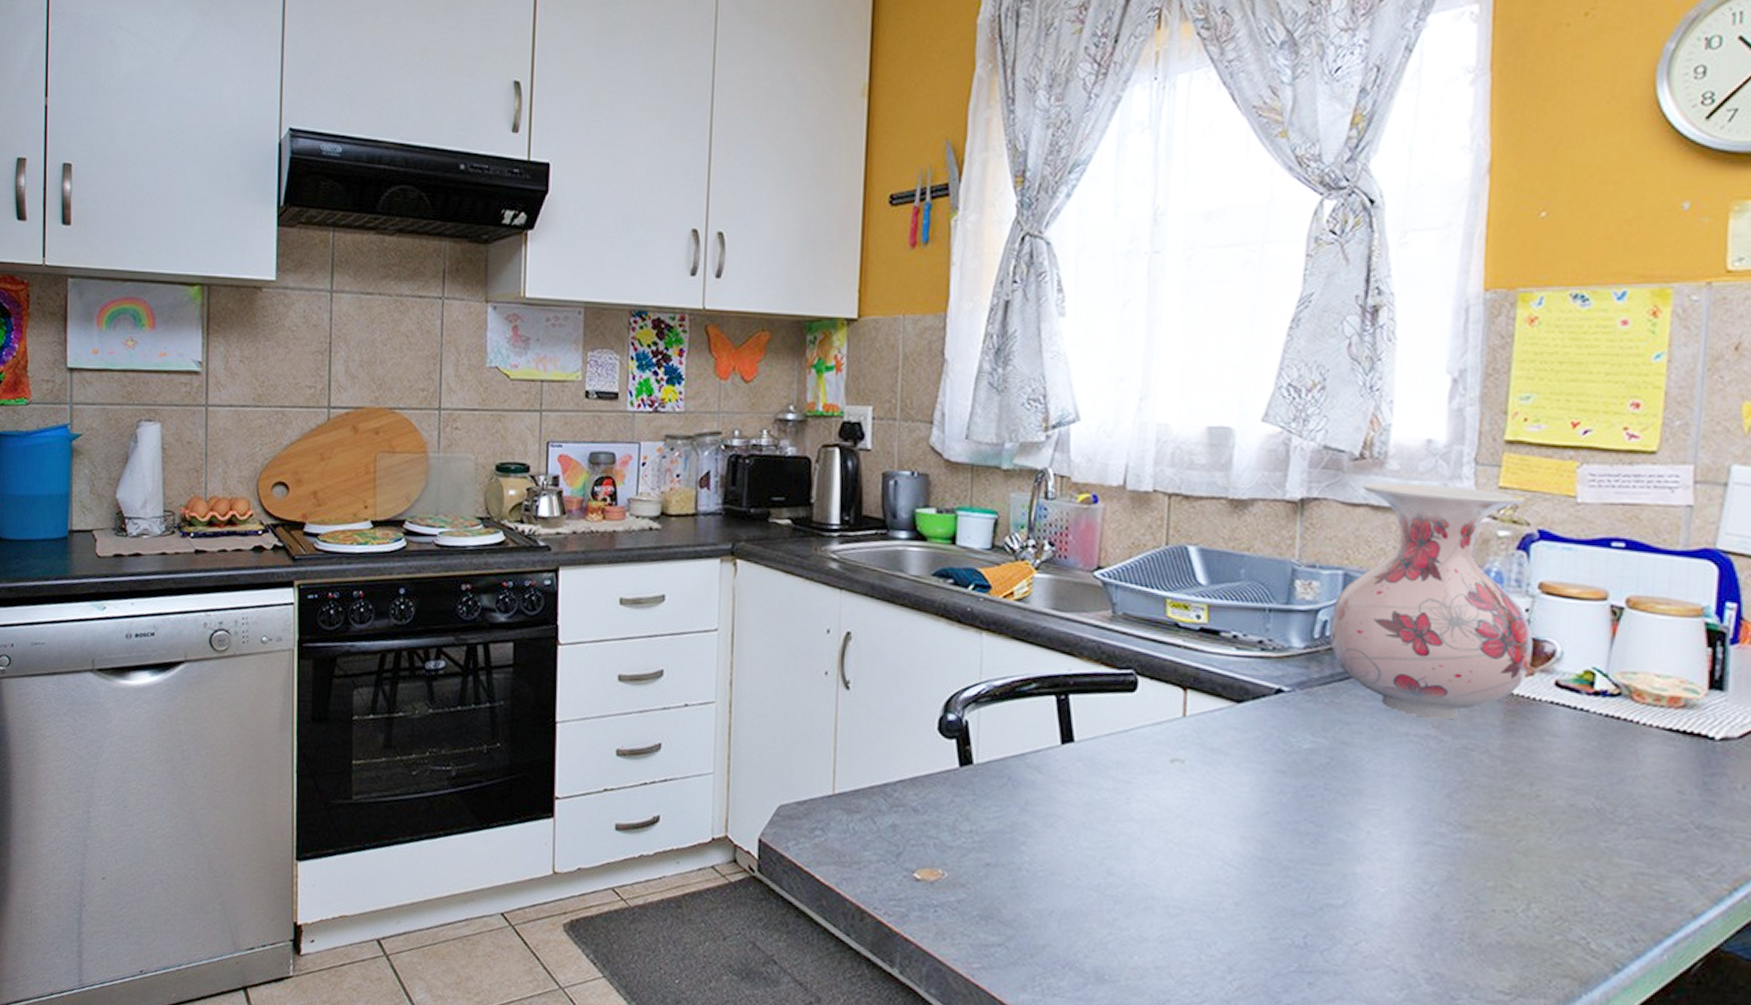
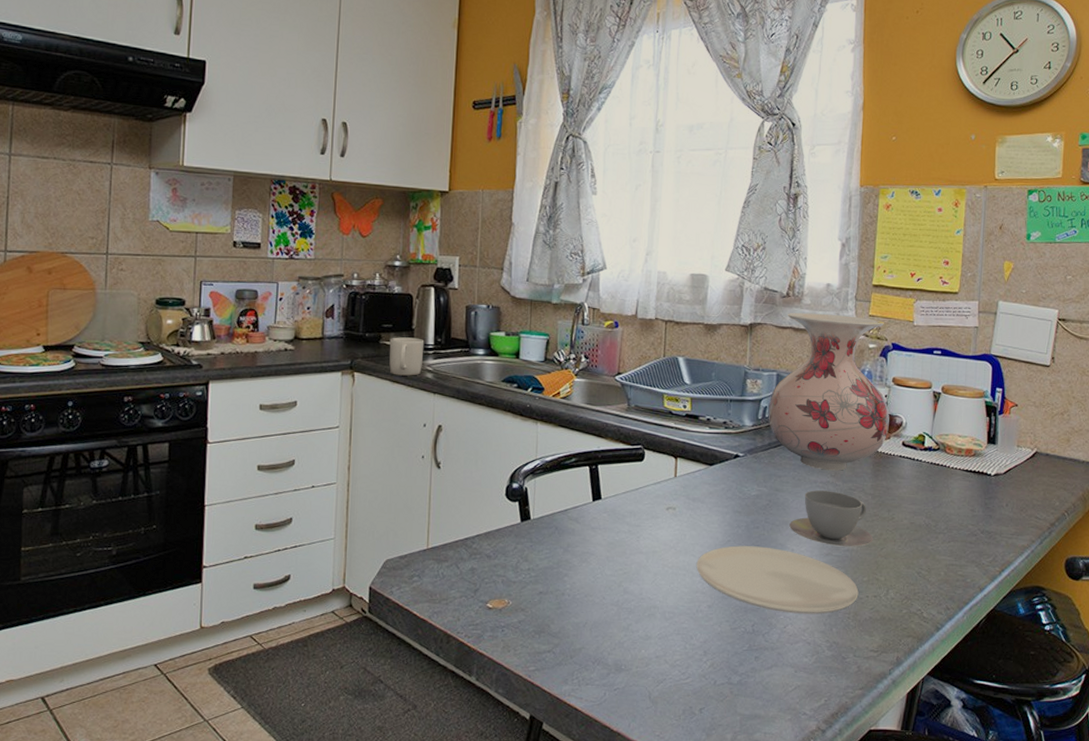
mug: none [780,513,827,566] -> present [389,337,425,376]
plate: none [1216,819,1479,931] -> present [696,545,859,614]
teacup: none [1364,746,1504,836] -> present [789,490,874,547]

